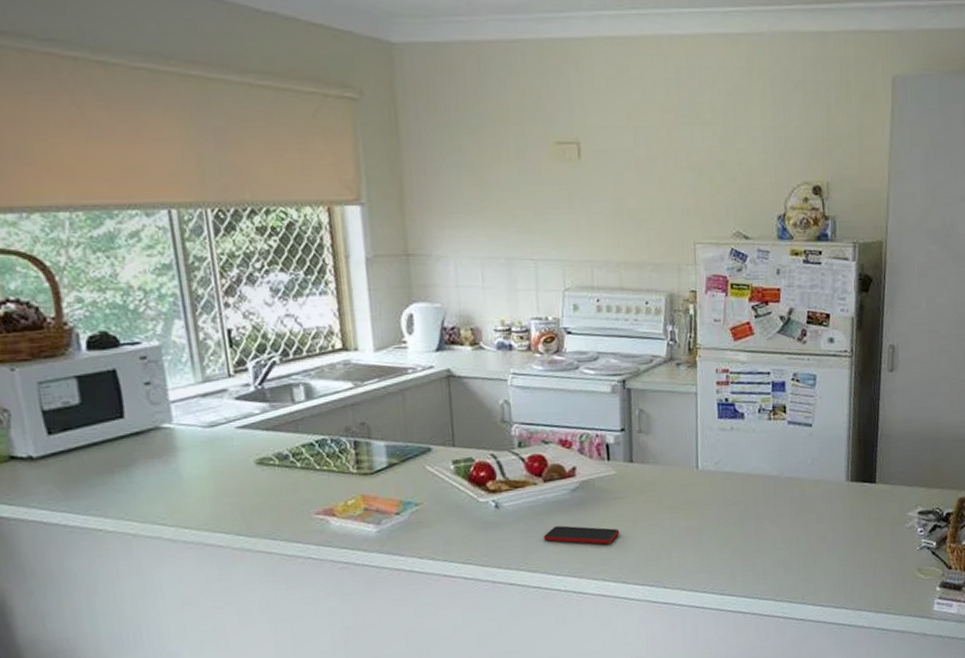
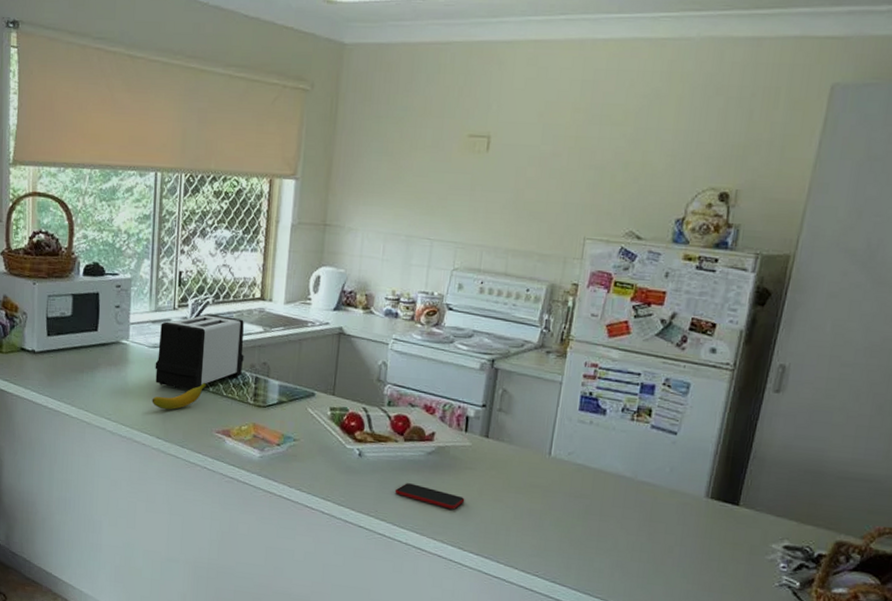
toaster: none [214,375,336,472] -> present [155,314,244,390]
banana: none [220,457,293,500] -> present [152,382,207,410]

